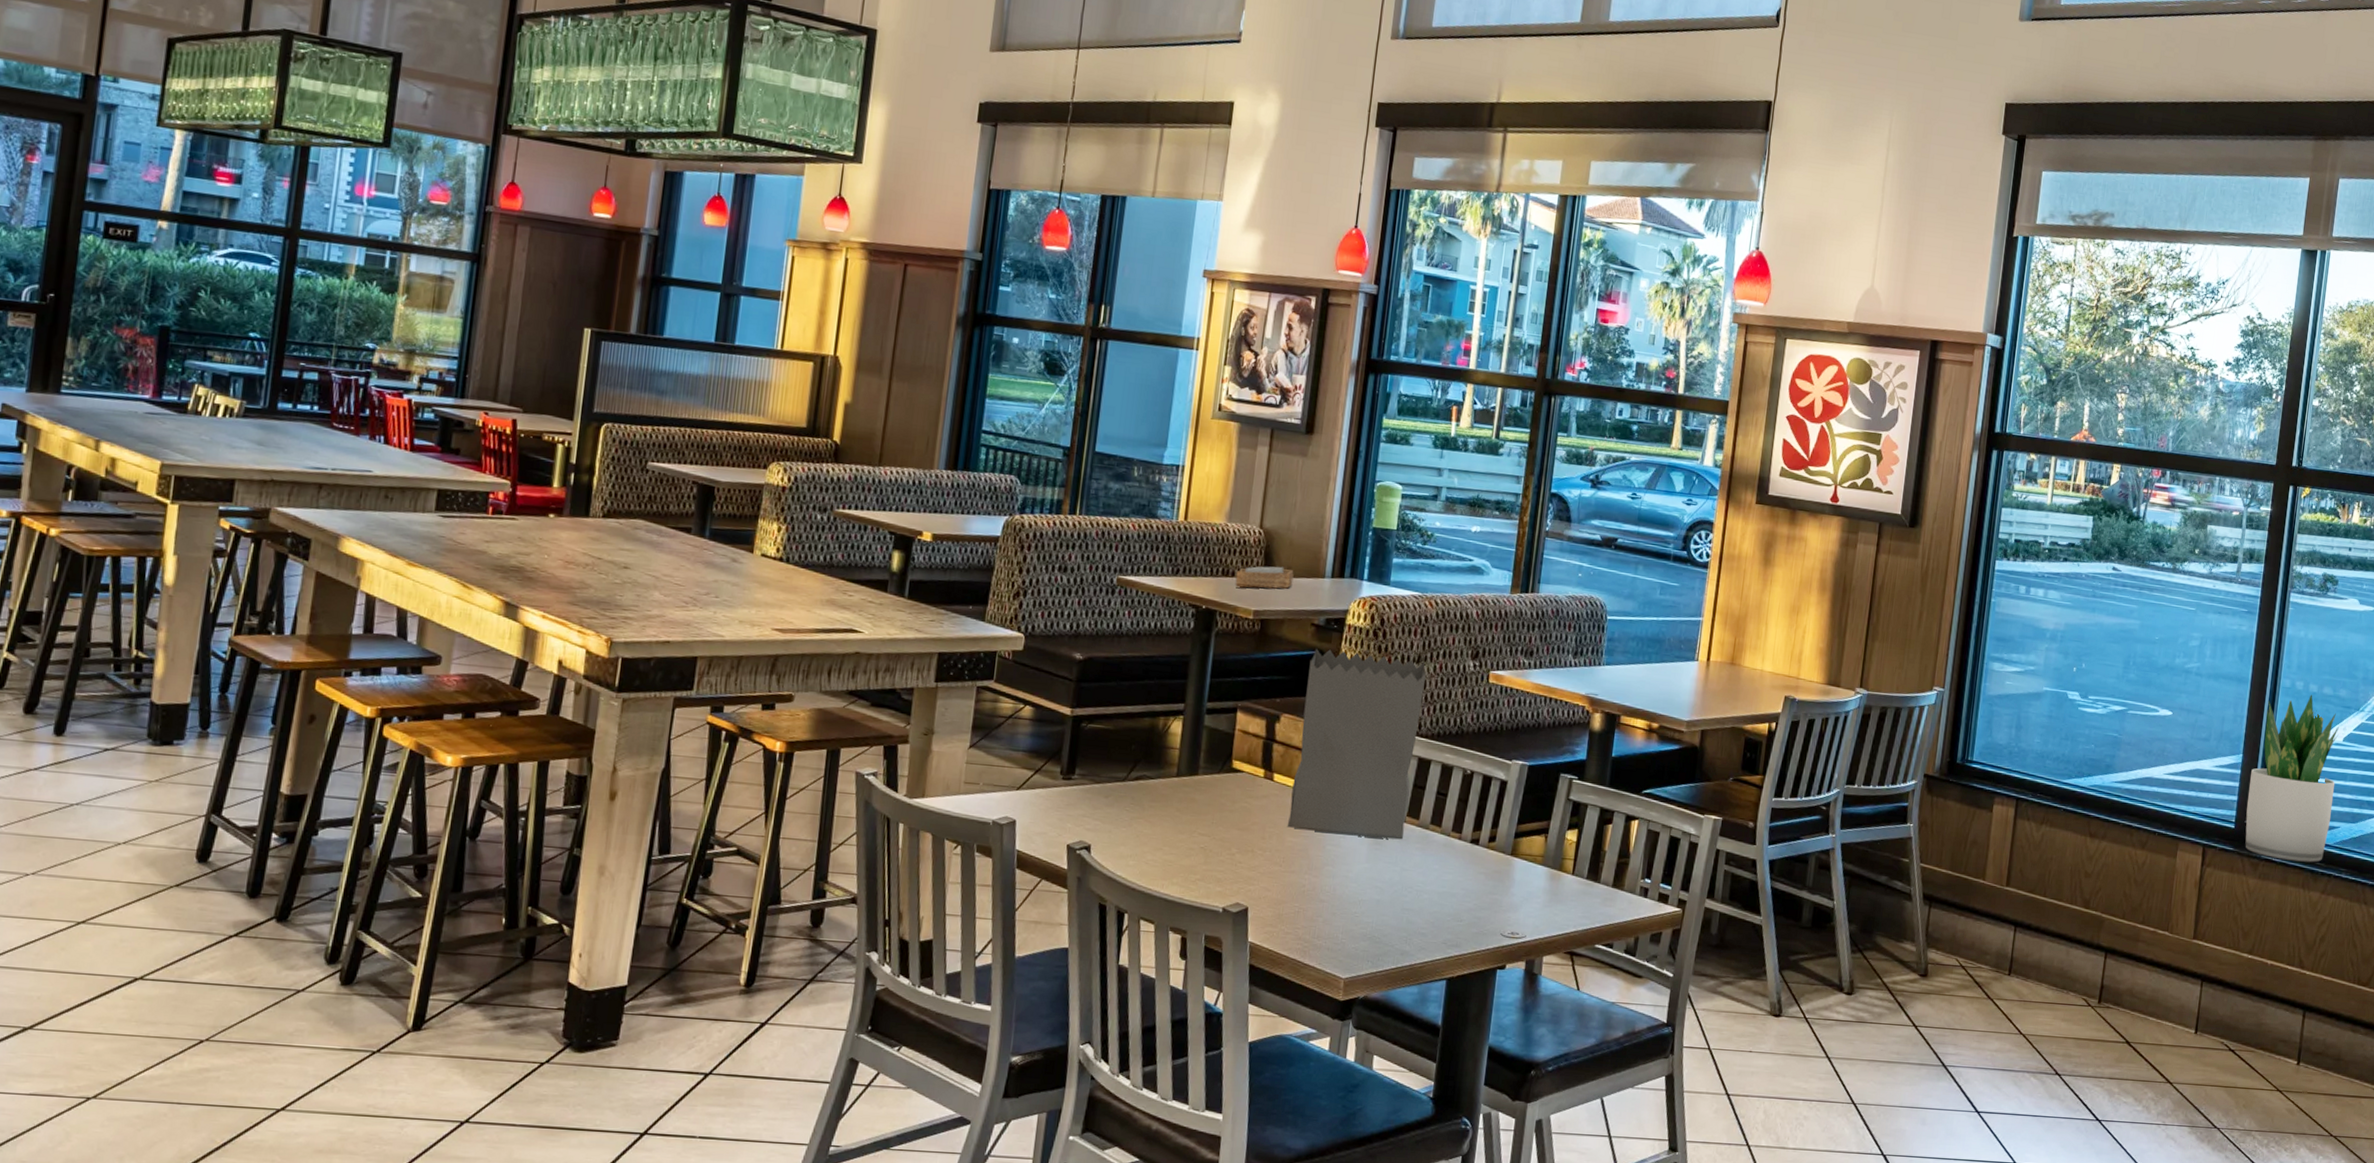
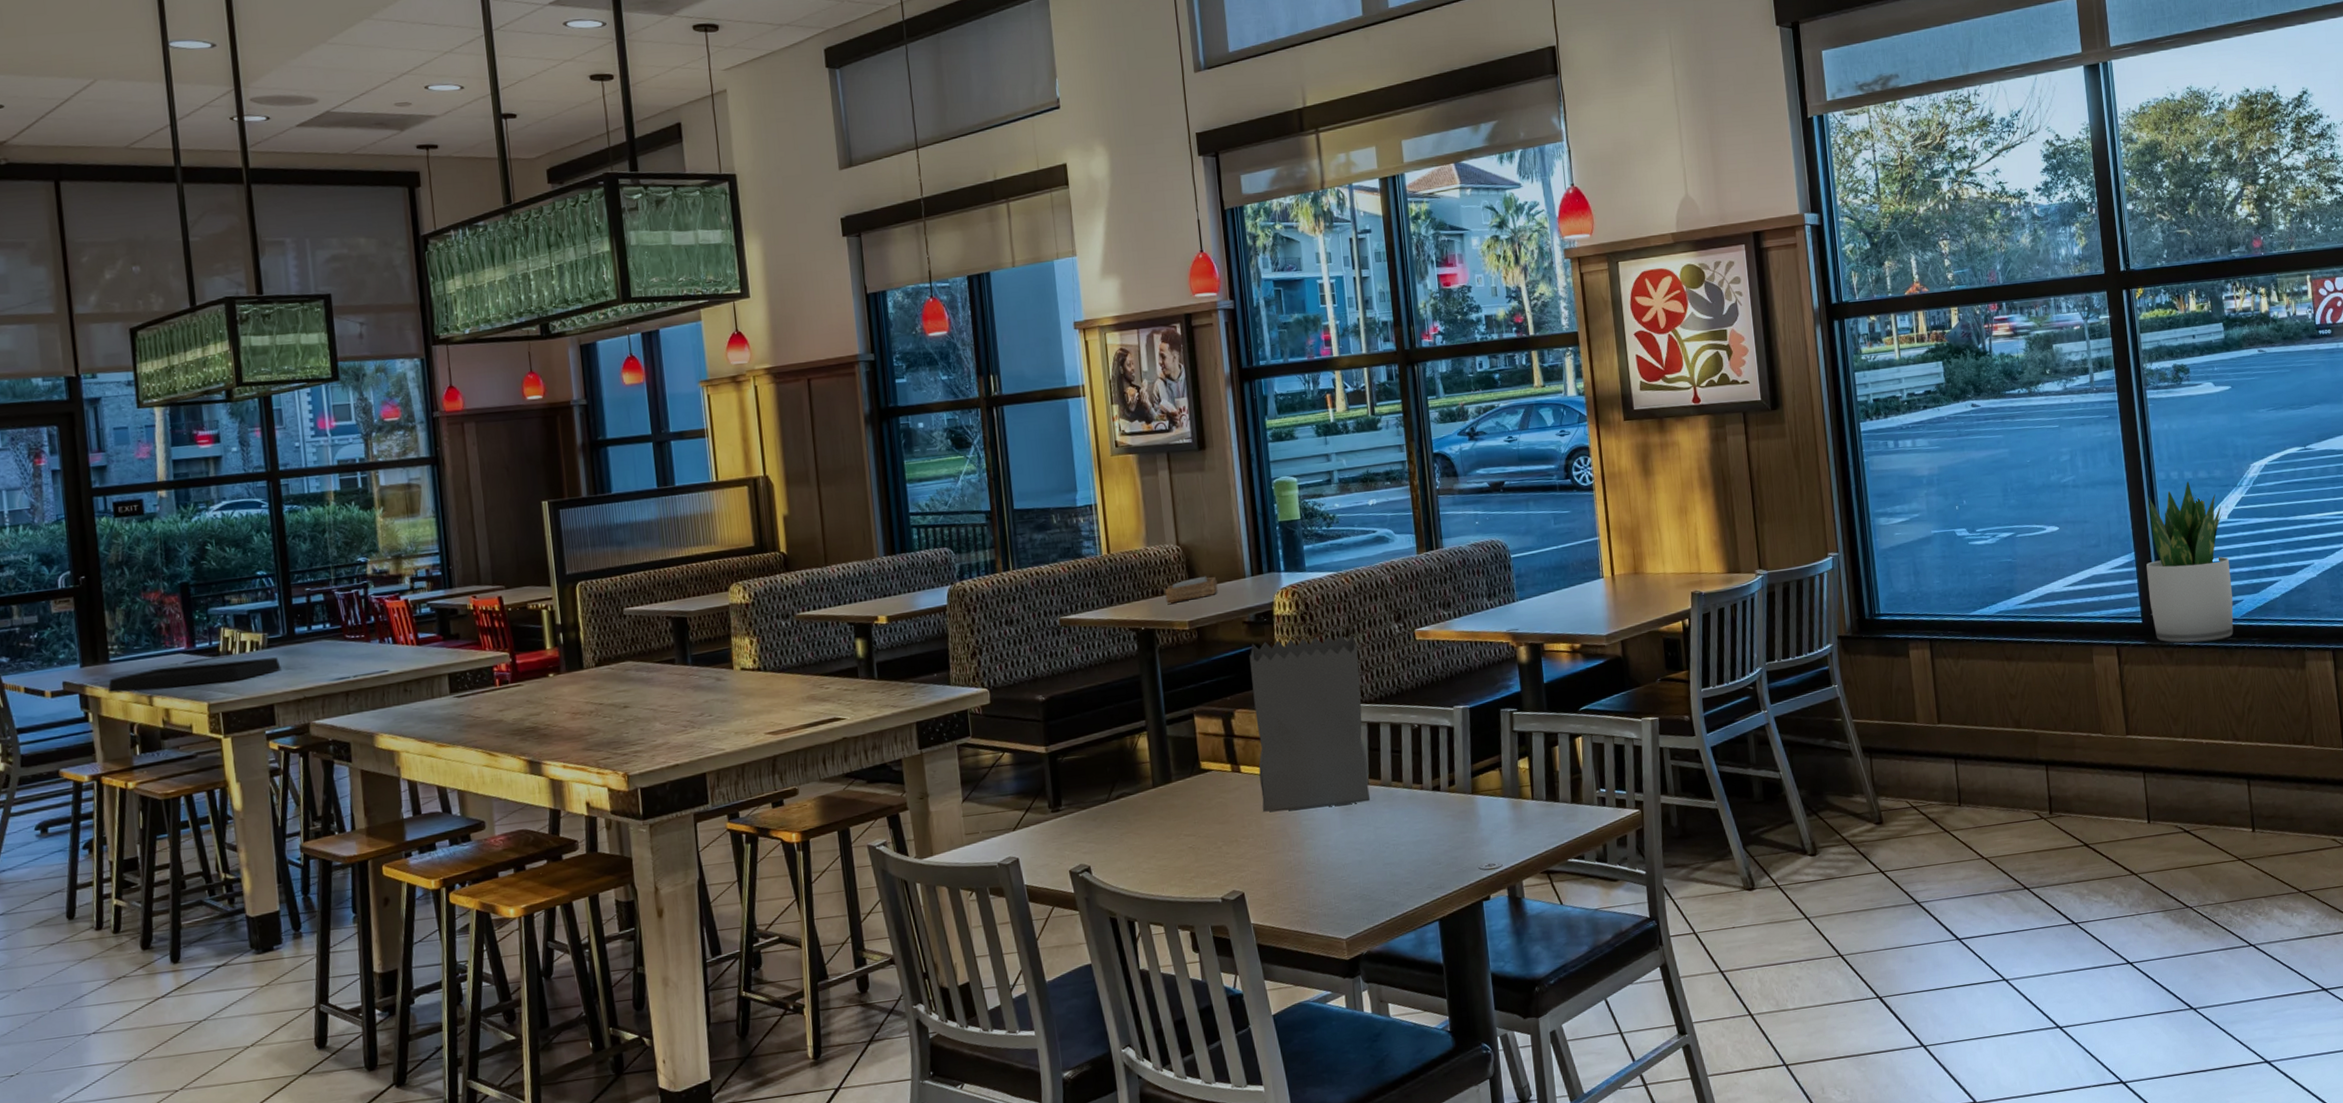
tray: none [50,411,253,446] -> present [107,657,282,694]

